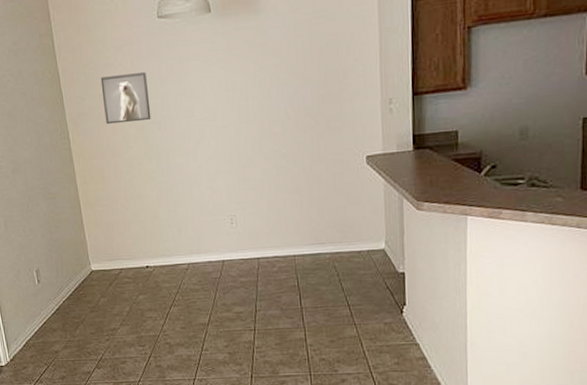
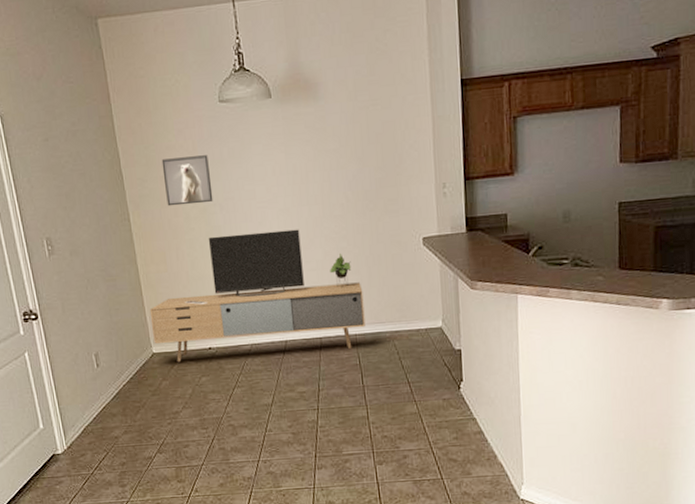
media console: none [88,147,305,280] -> present [149,229,366,363]

